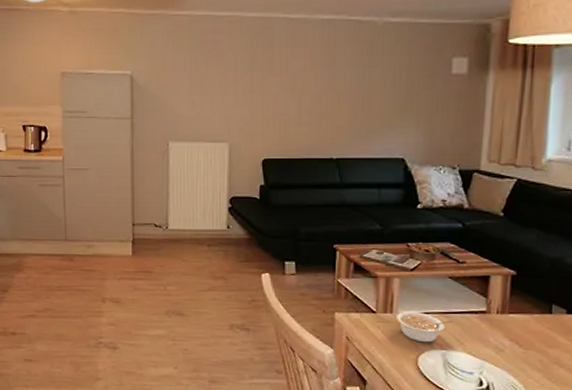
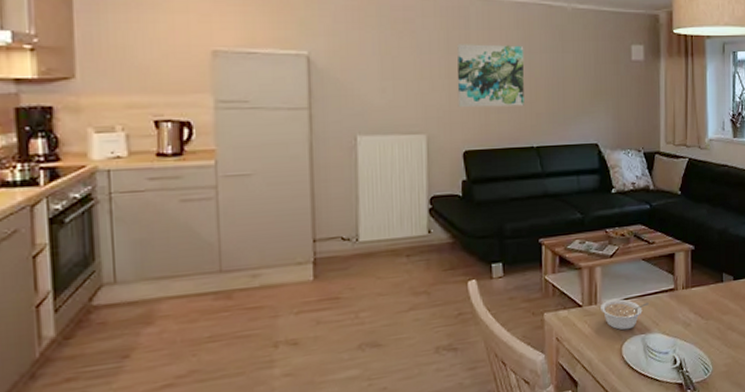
wall art: none [259,61,328,120] -> present [457,44,525,108]

